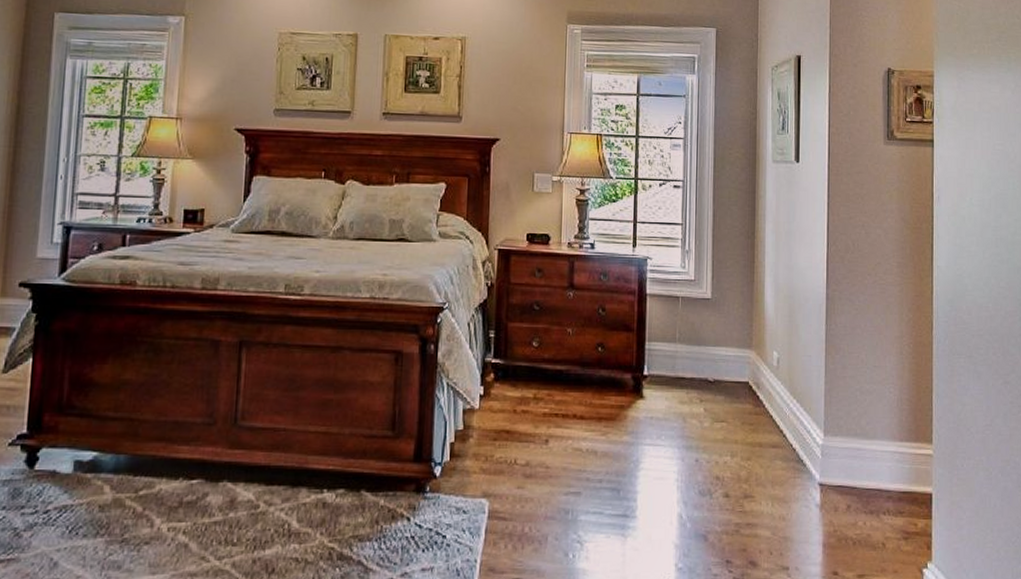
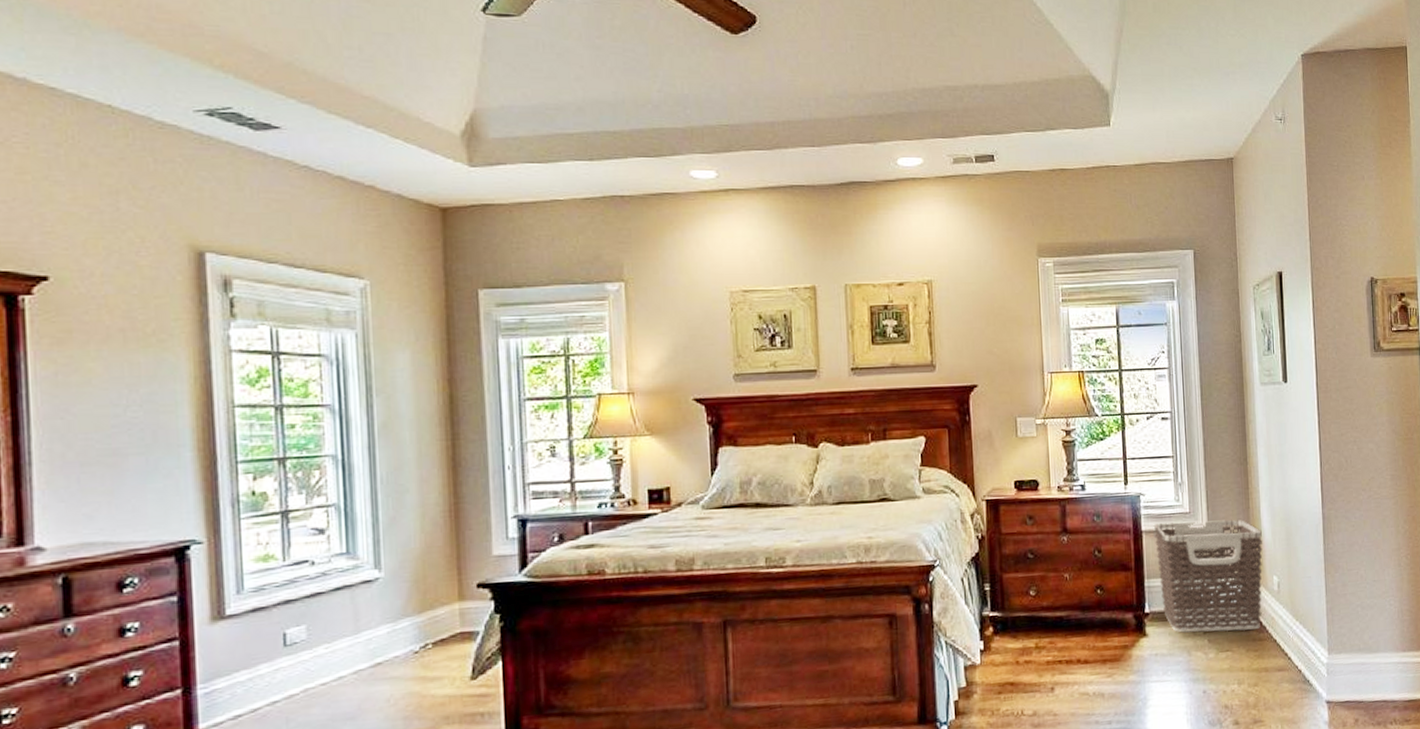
clothes hamper: none [659,288,765,404] -> present [1154,519,1263,633]

